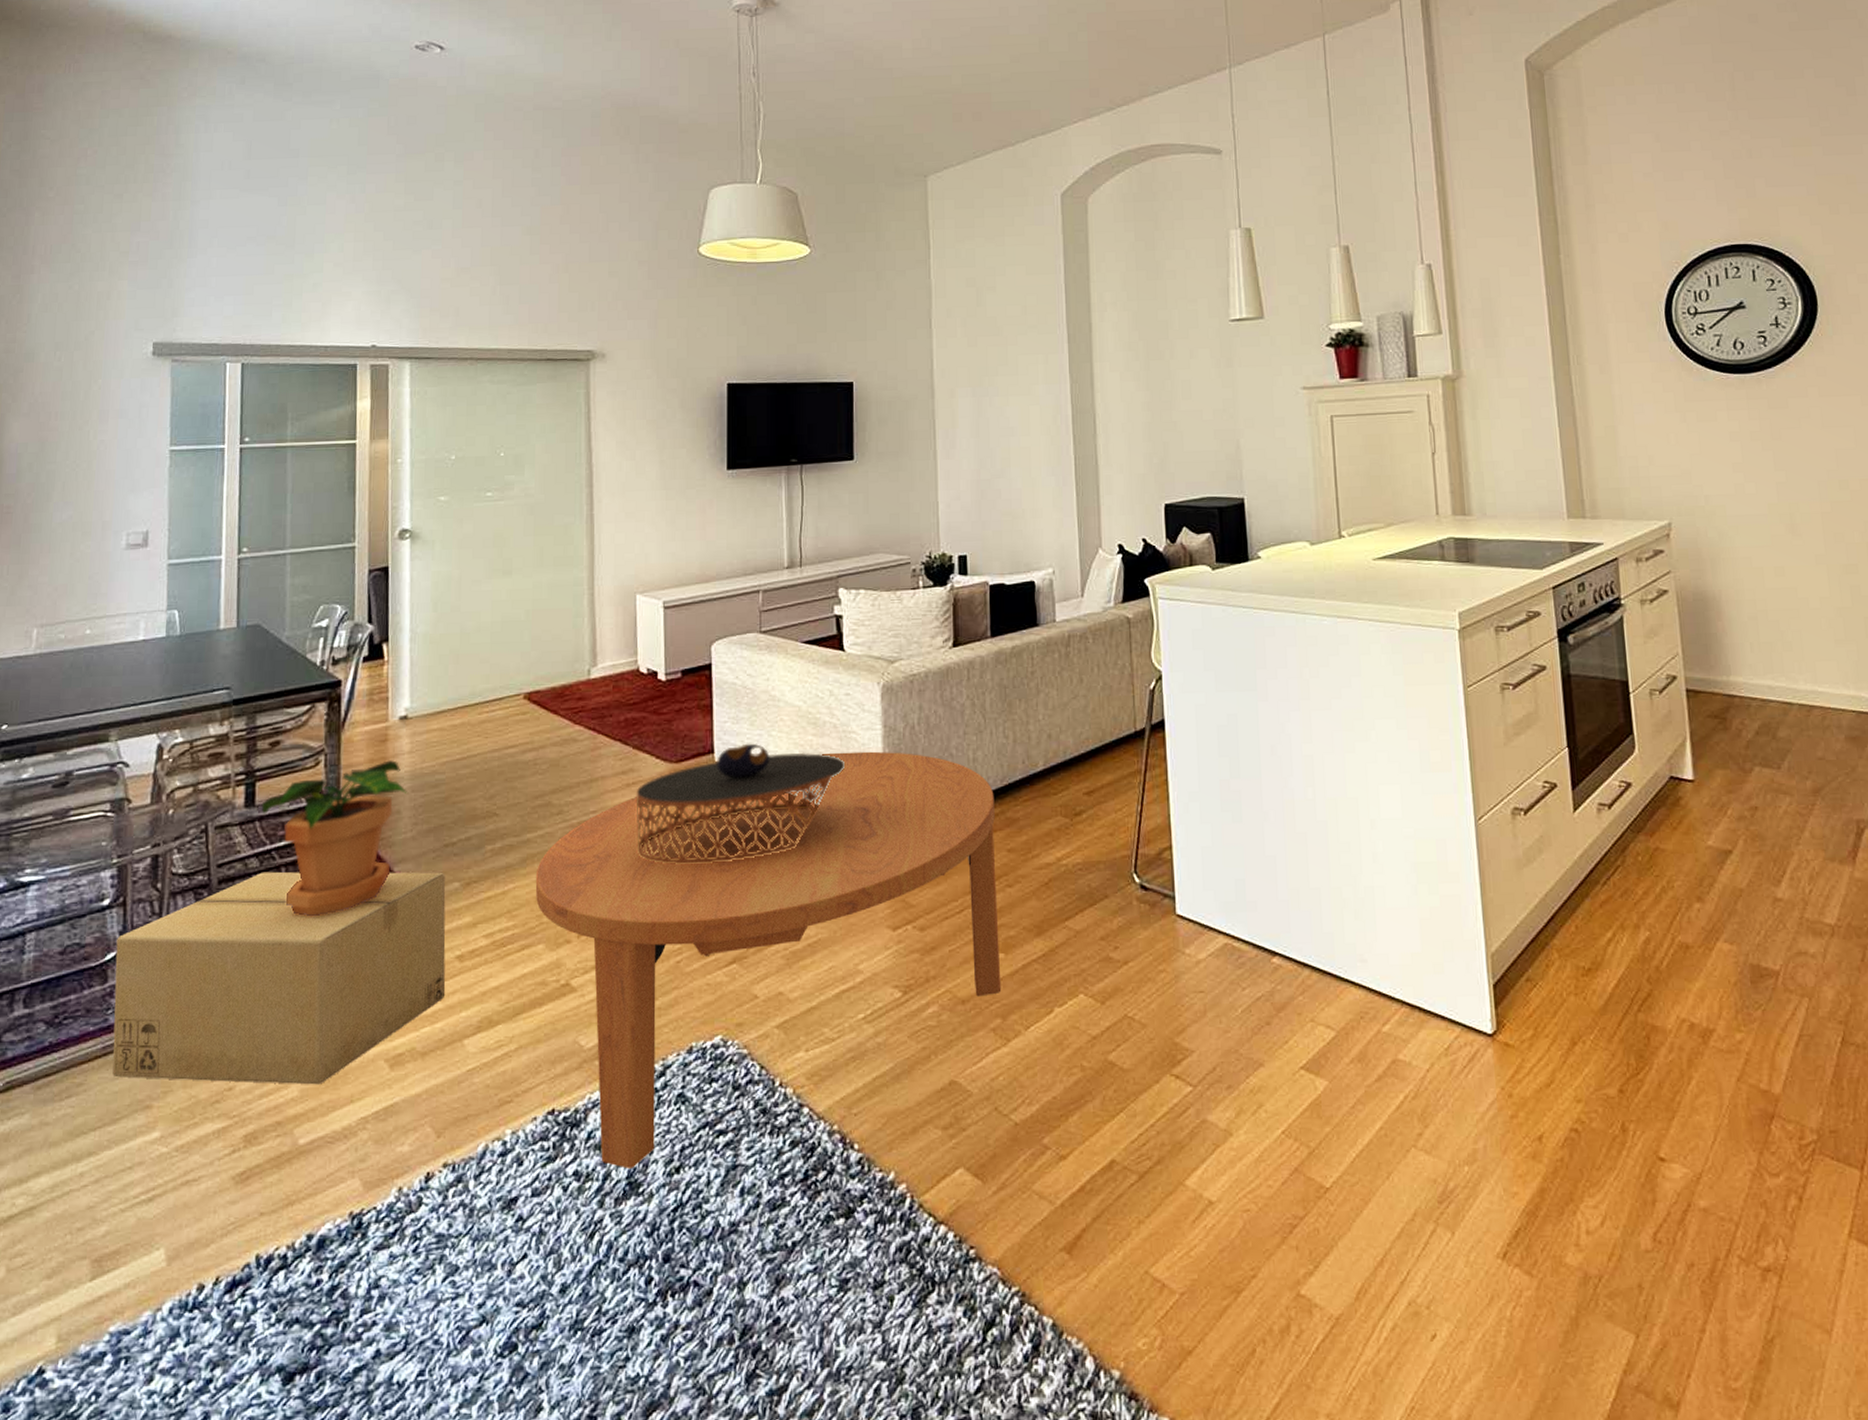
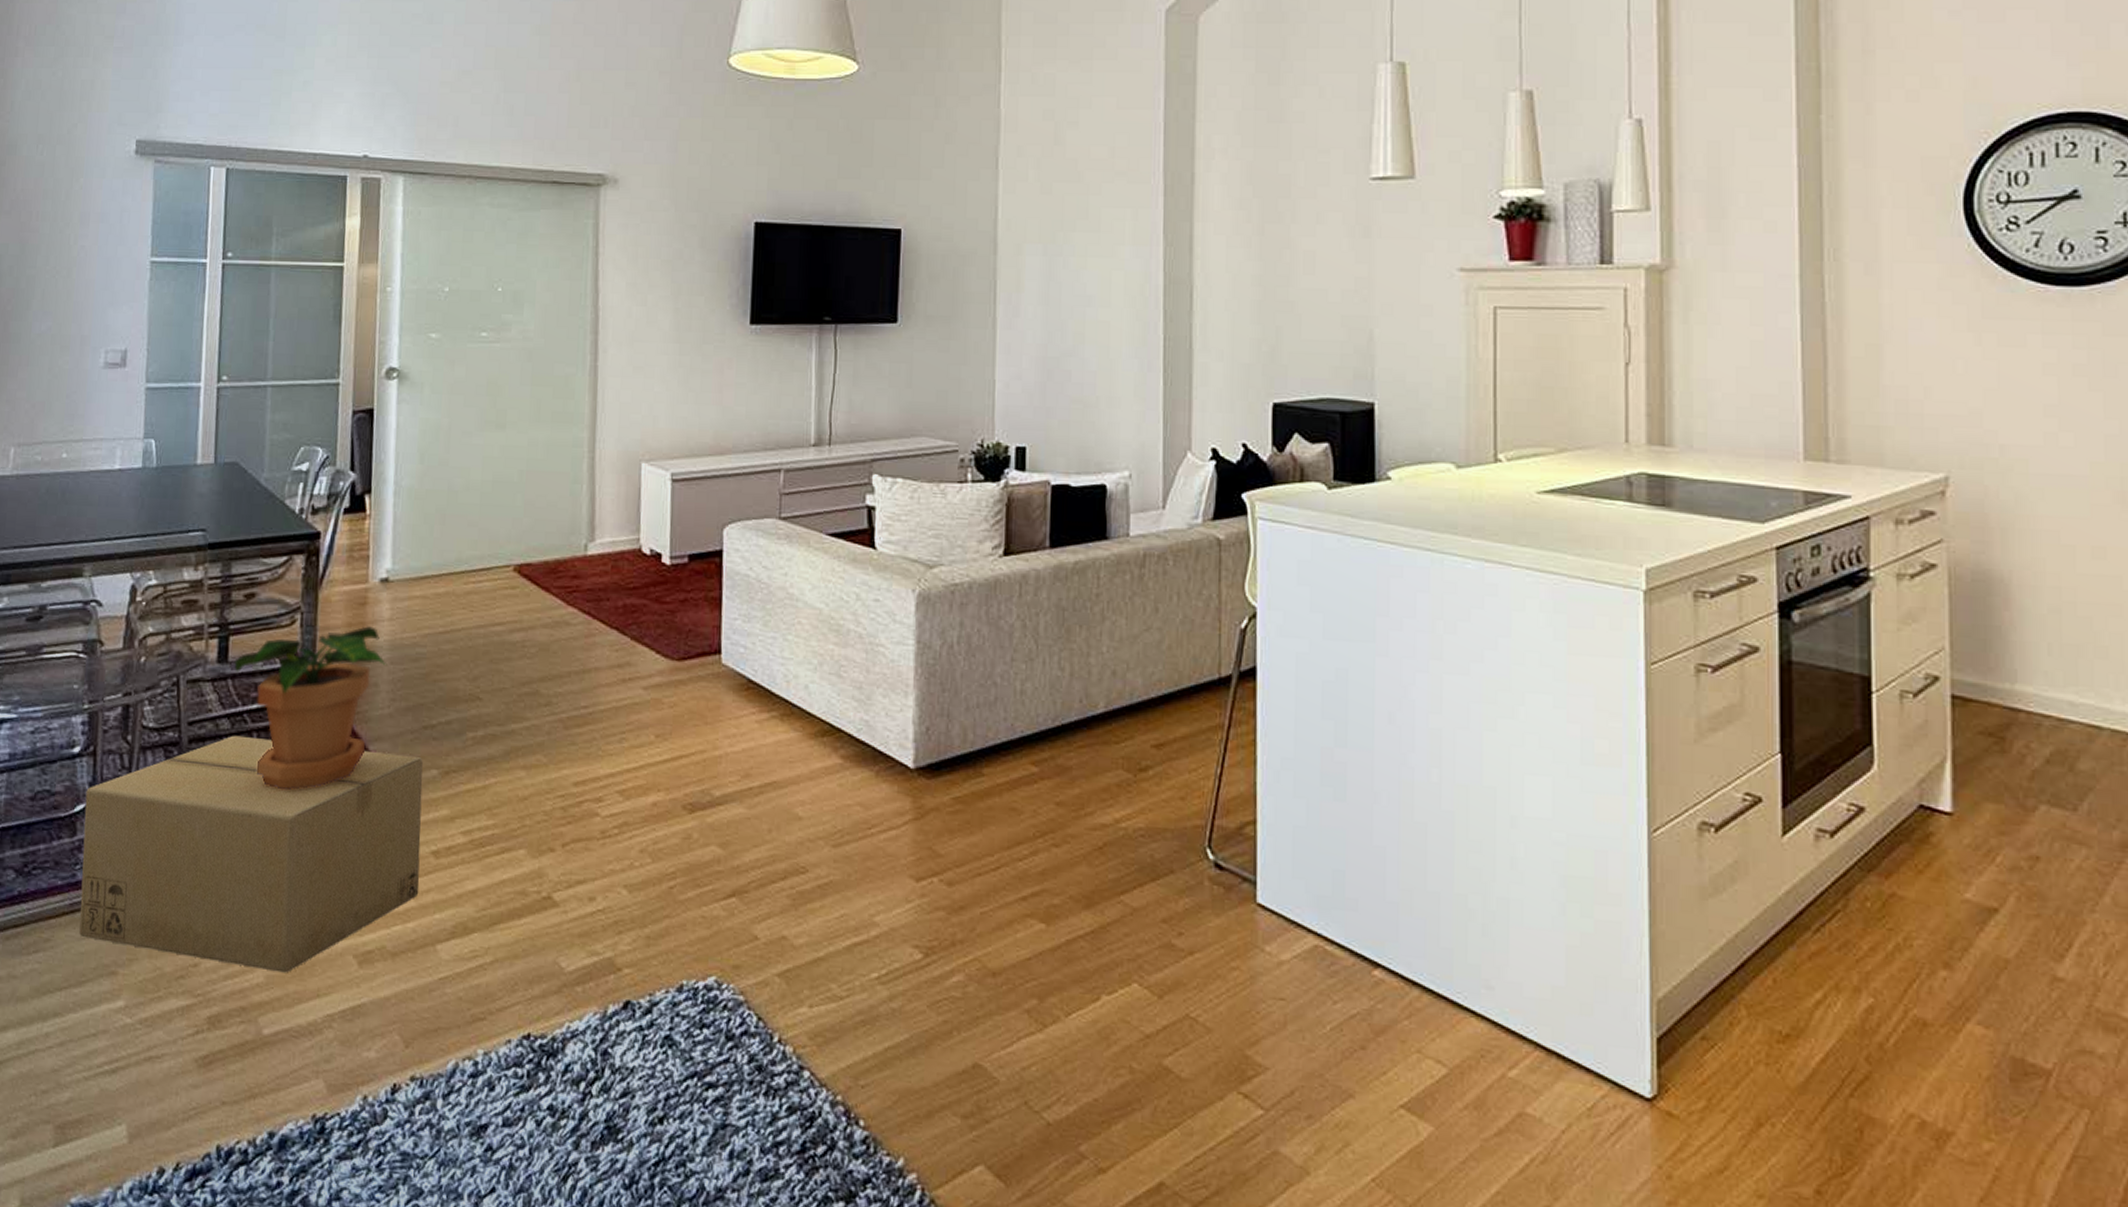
coffee table: present [535,751,1002,1169] -> none [518,666,1044,1111]
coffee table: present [636,743,846,865] -> none [630,646,871,781]

